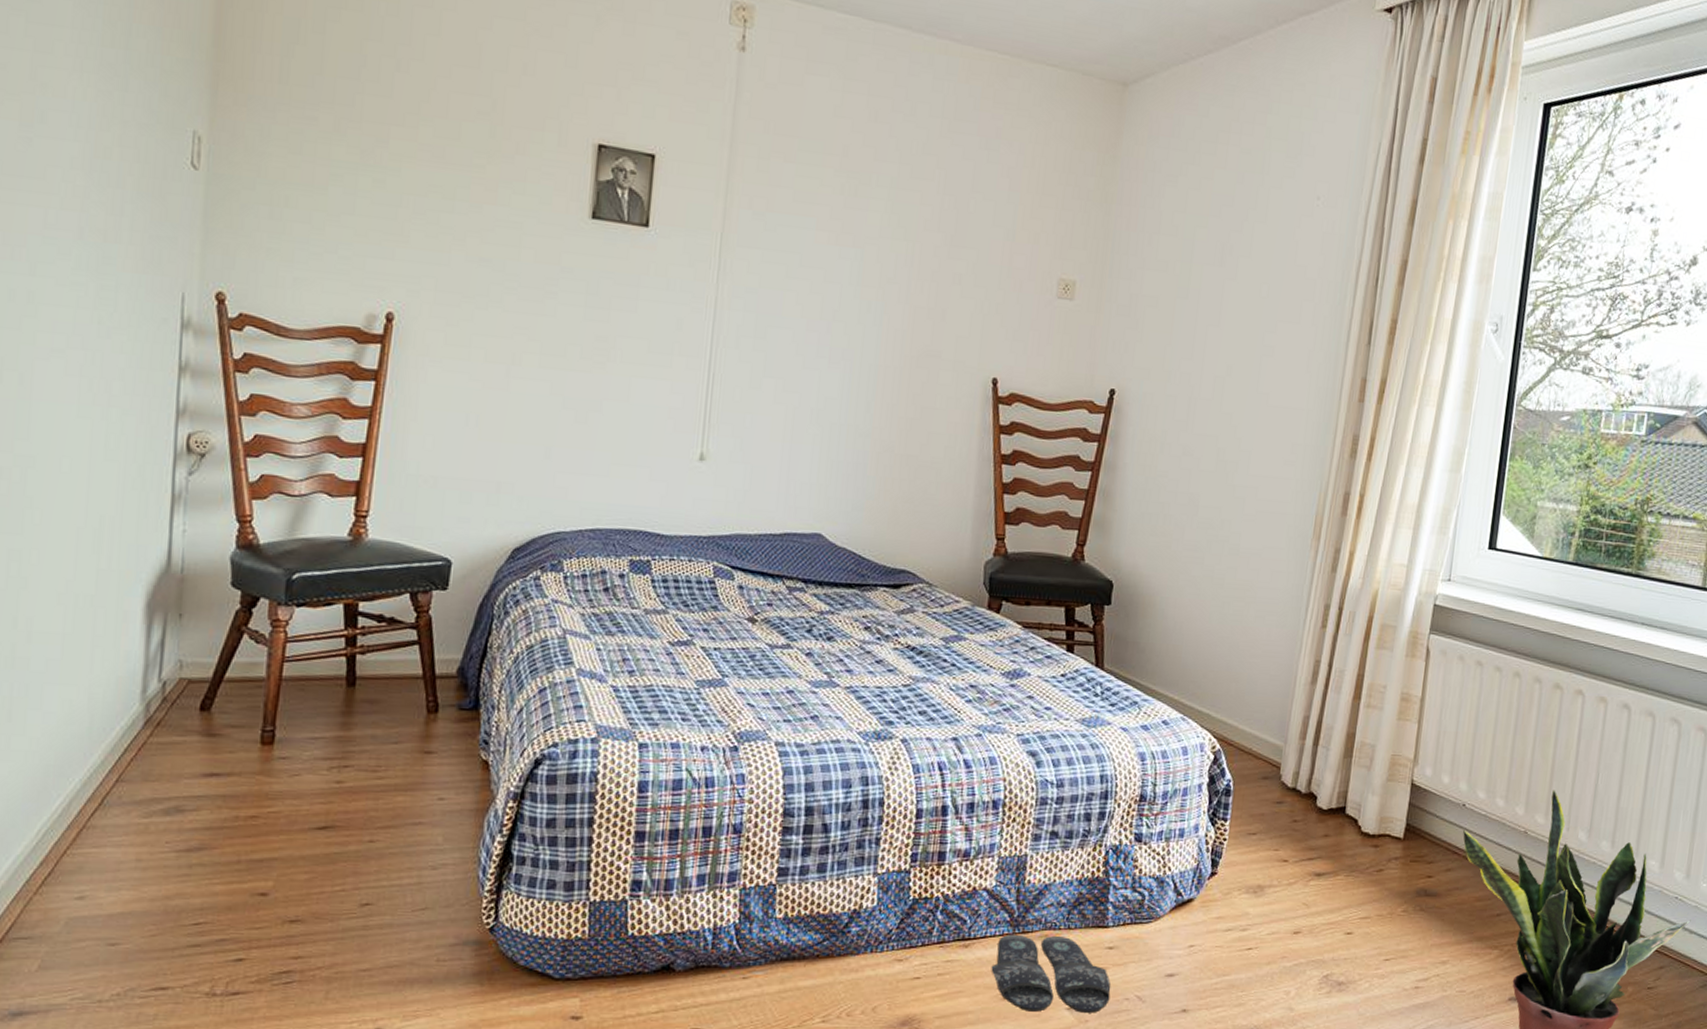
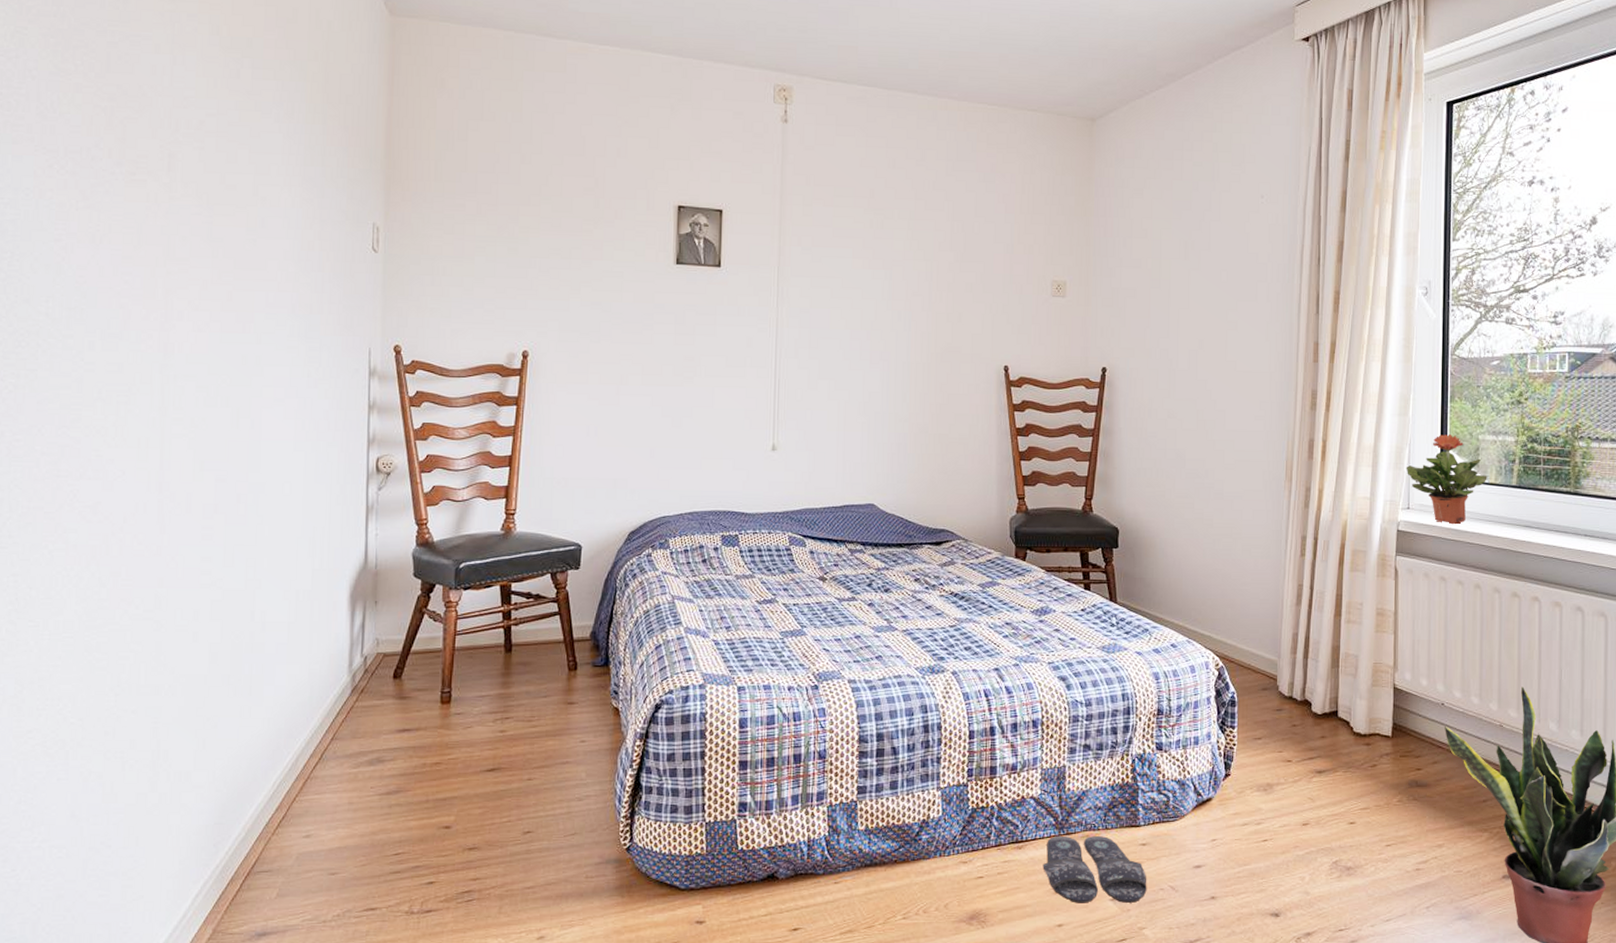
potted plant: none [1451,497,1542,602] -> present [1406,434,1487,524]

